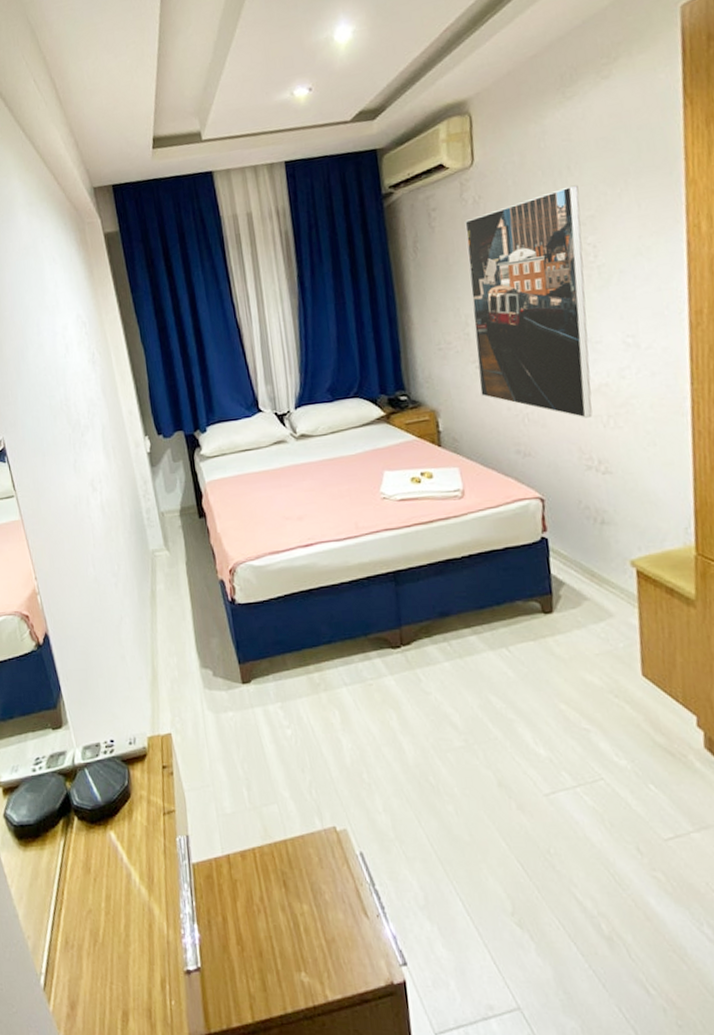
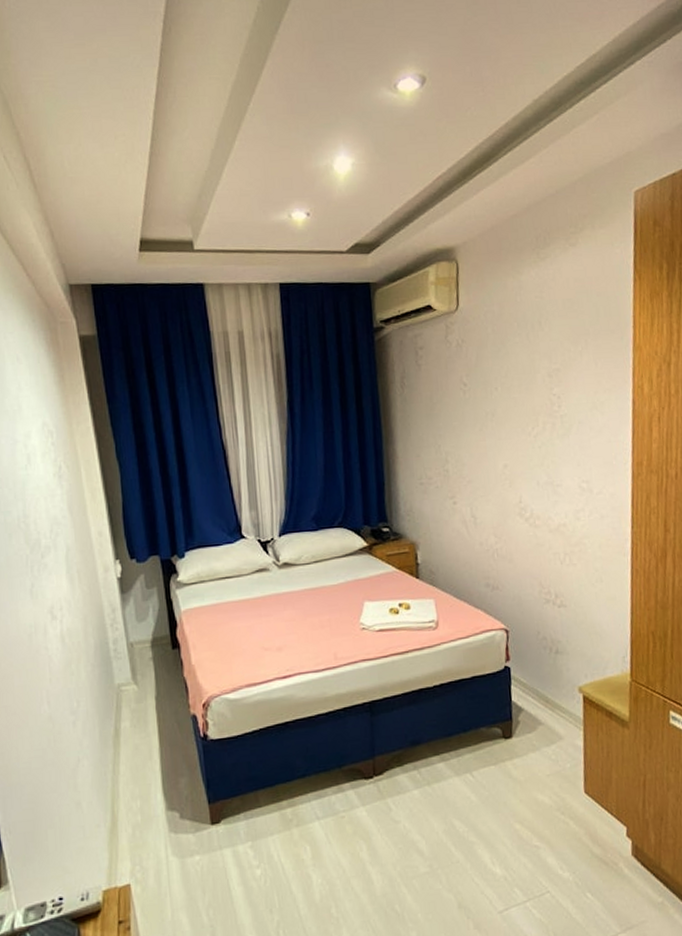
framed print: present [465,185,593,418] -> none [448,339,552,555]

